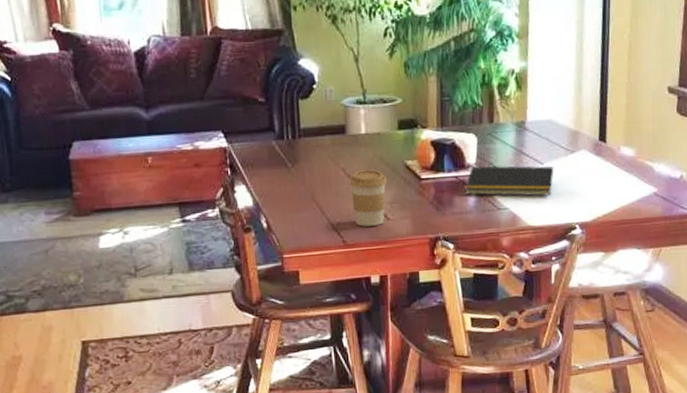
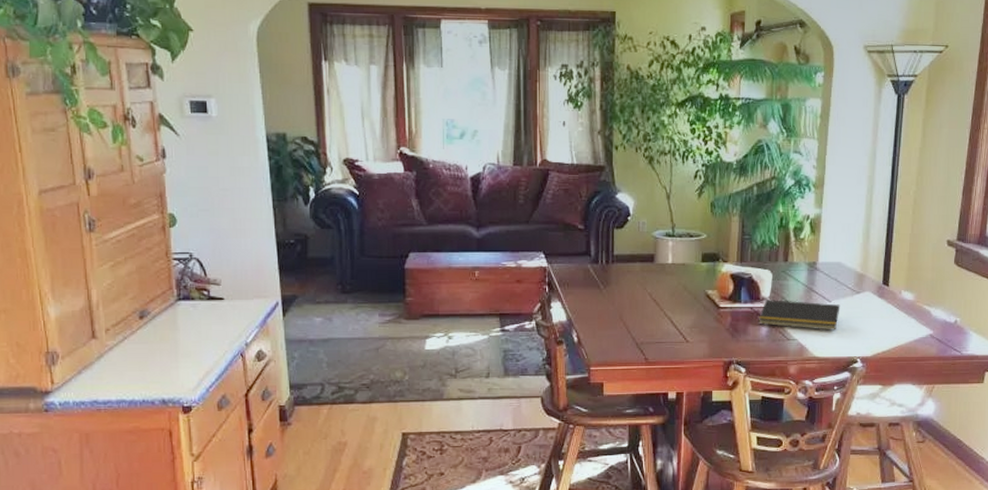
coffee cup: present [349,169,388,227] -> none [655,296,689,347]

